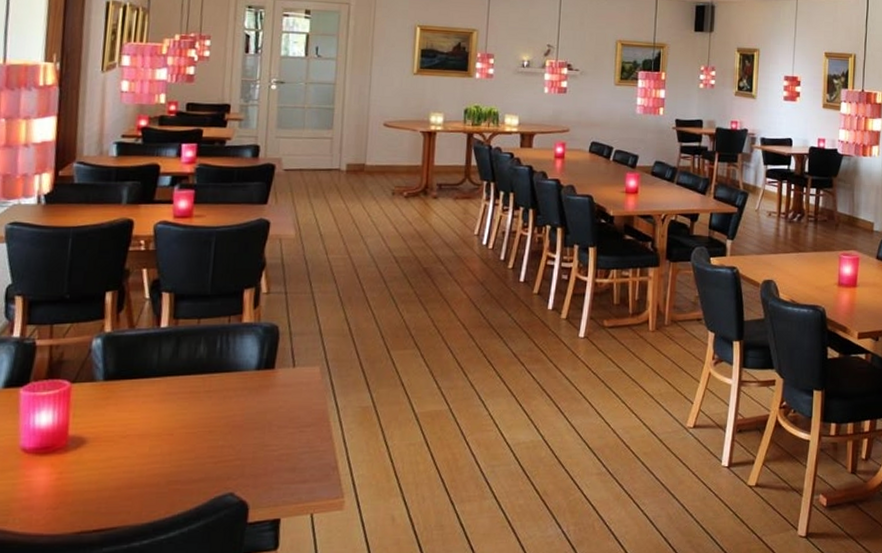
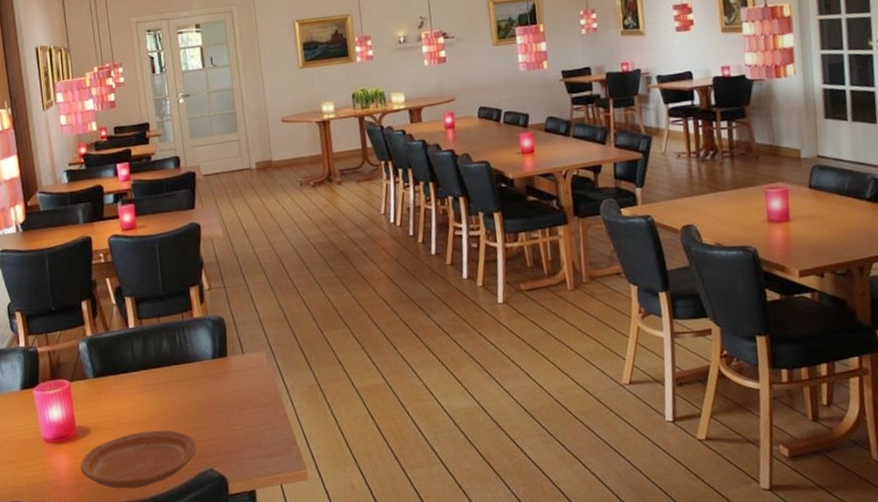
plate: none [64,446,219,512] -> present [80,430,197,489]

